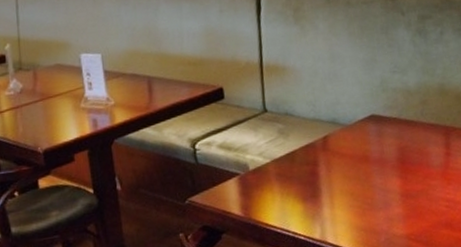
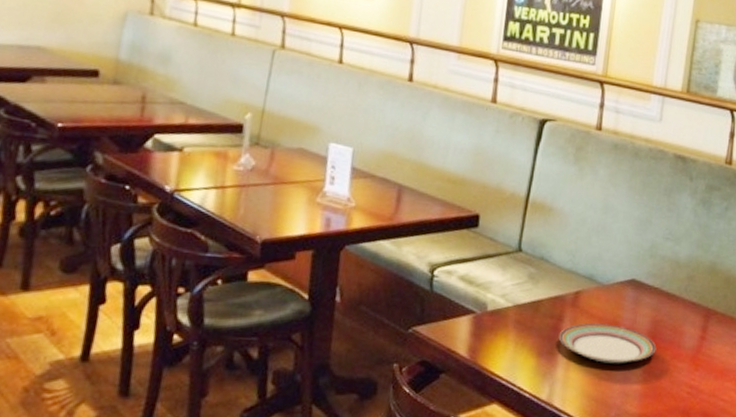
plate: none [318,159,408,196] -> present [559,323,657,364]

